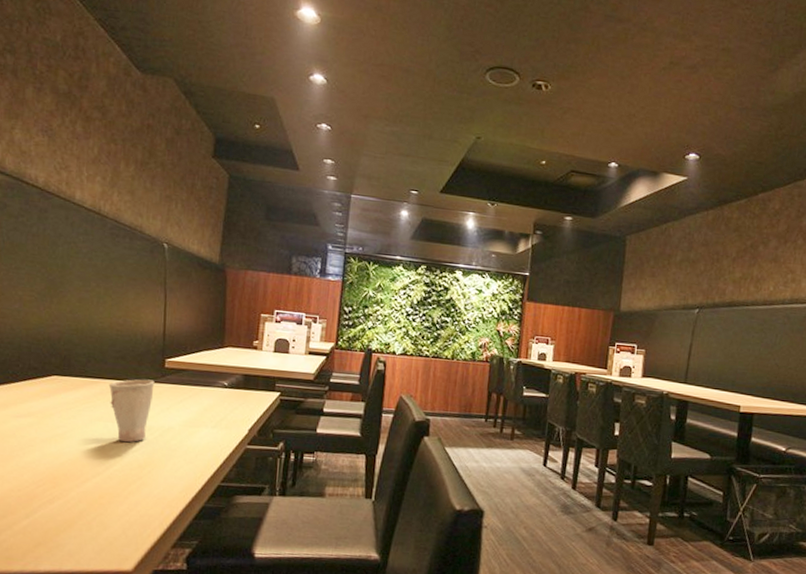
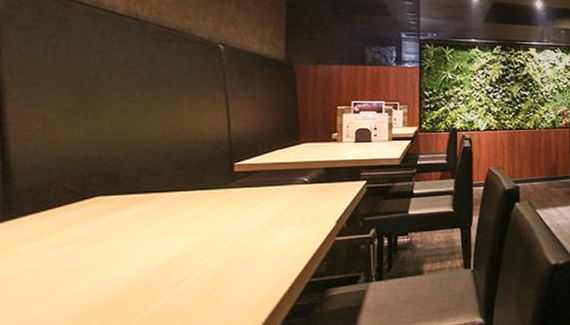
cup: present [108,379,155,443] -> none [168,186,224,255]

